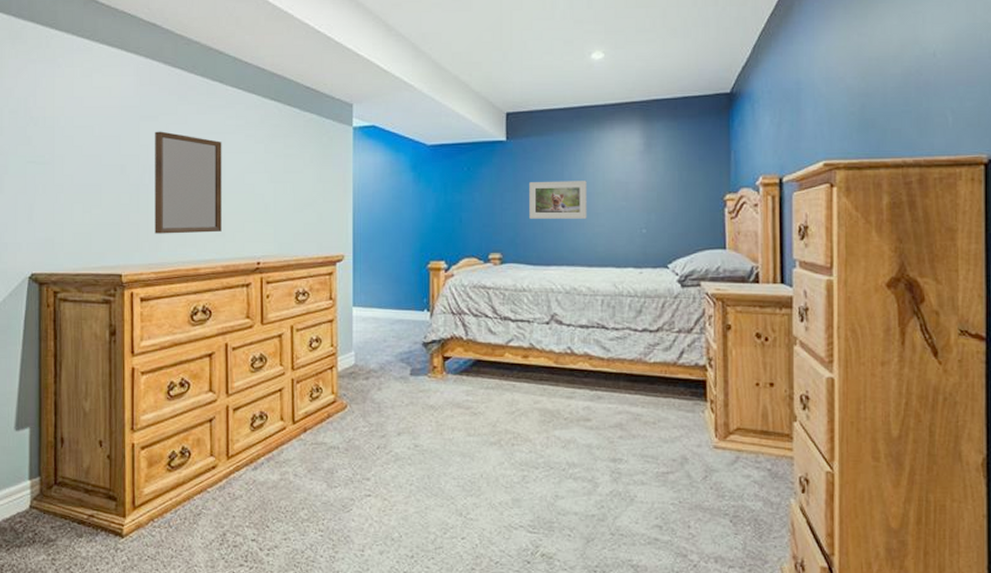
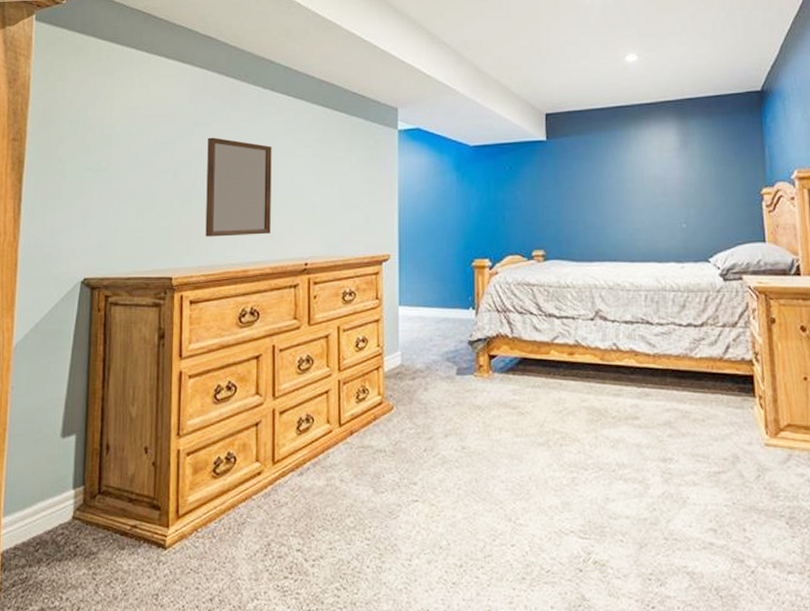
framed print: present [529,181,587,219] -> none [570,177,627,216]

